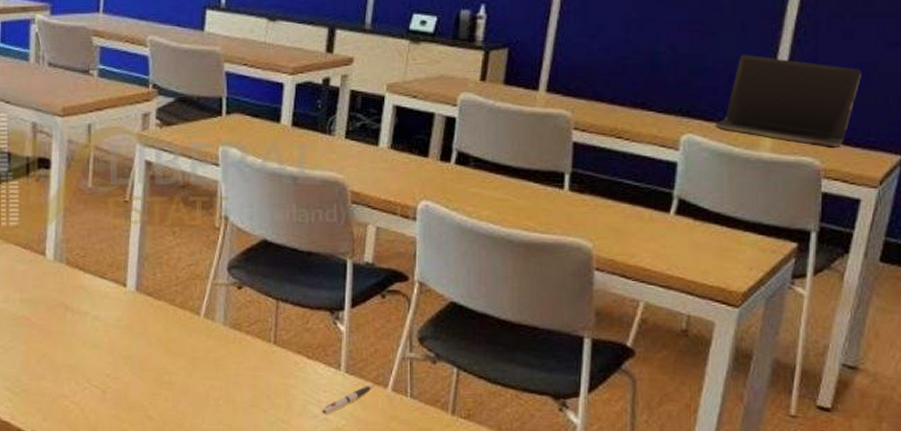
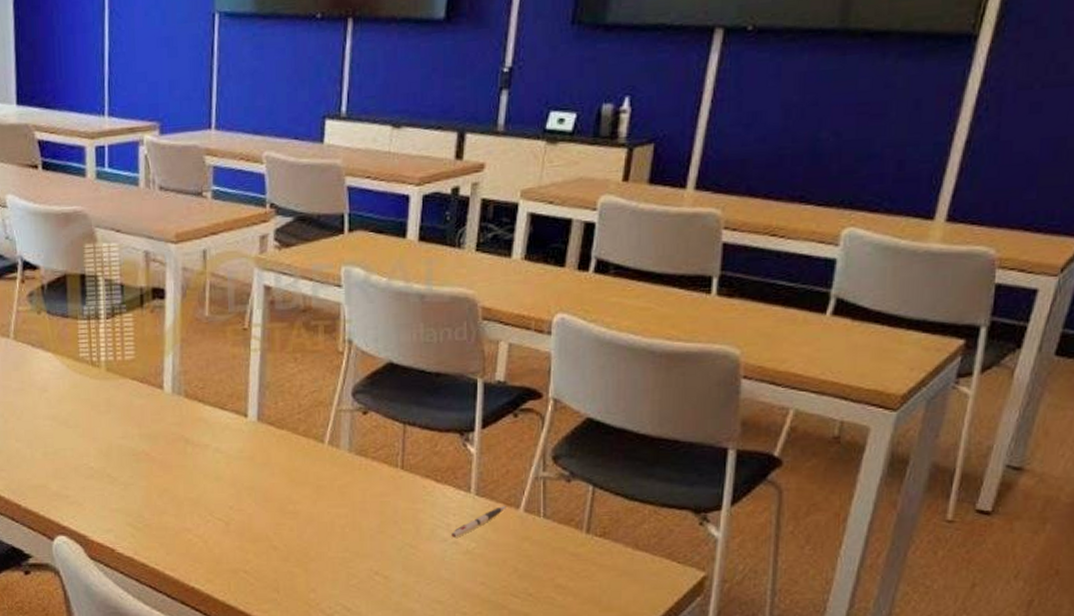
laptop computer: present [715,54,863,149] -> none [880,136,1050,236]

